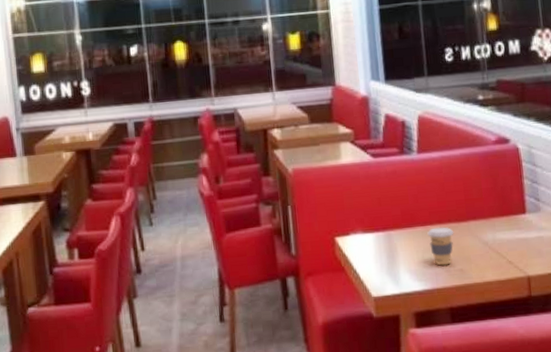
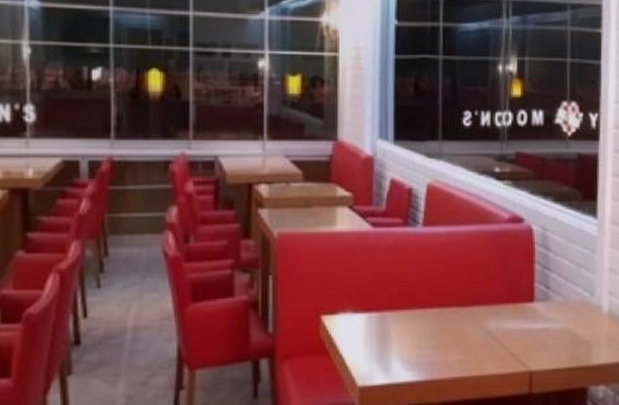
coffee cup: present [427,227,454,266] -> none [426,311,455,355]

